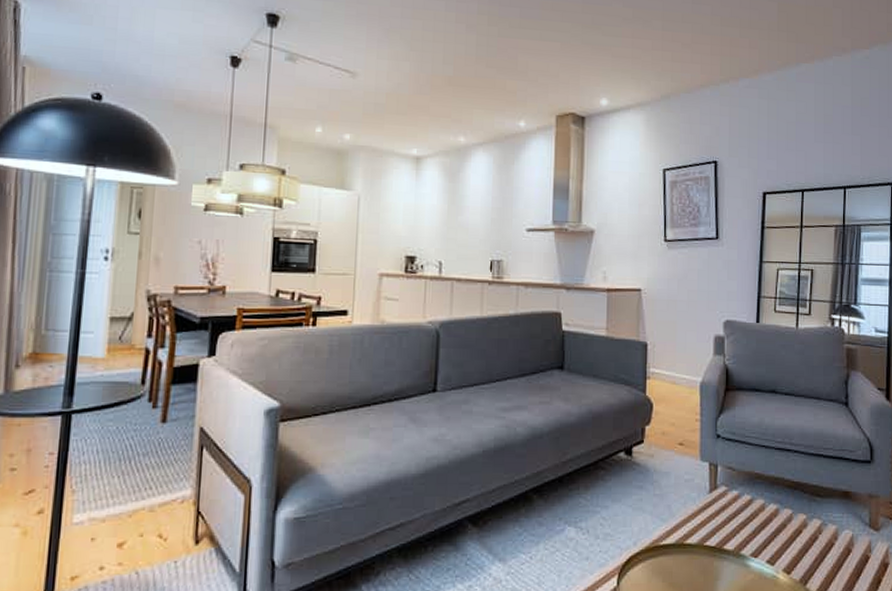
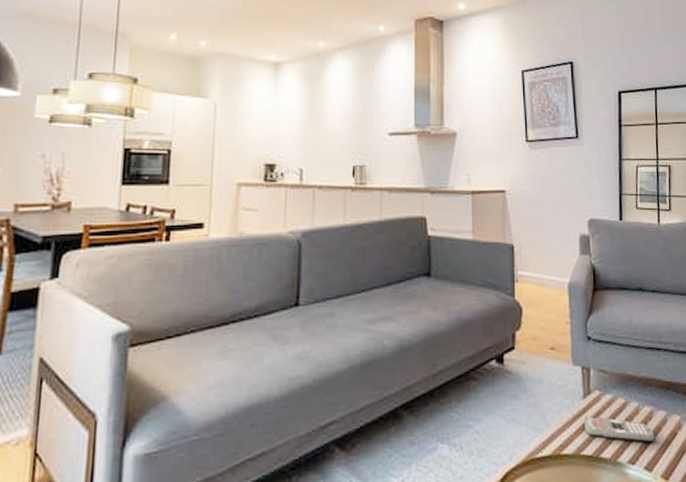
remote control: none [708,509,779,538] -> present [583,416,655,443]

